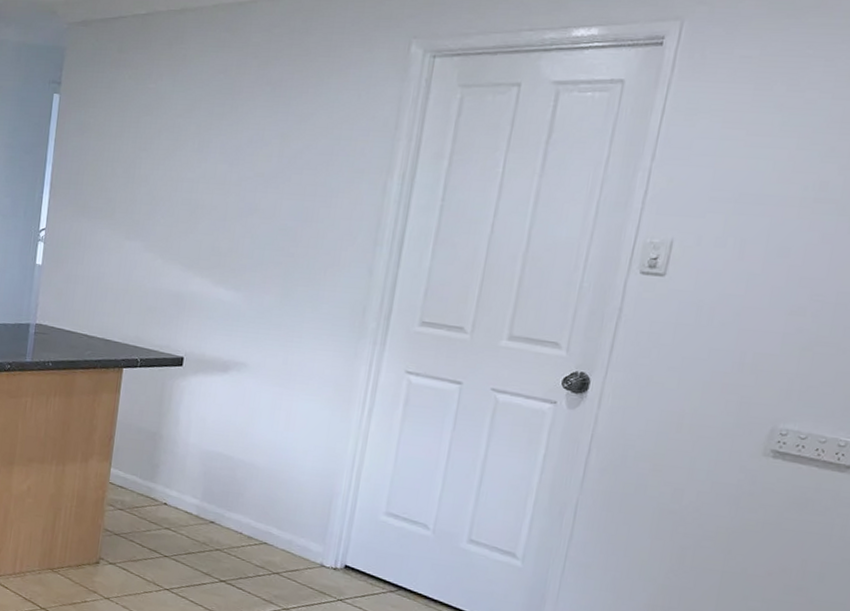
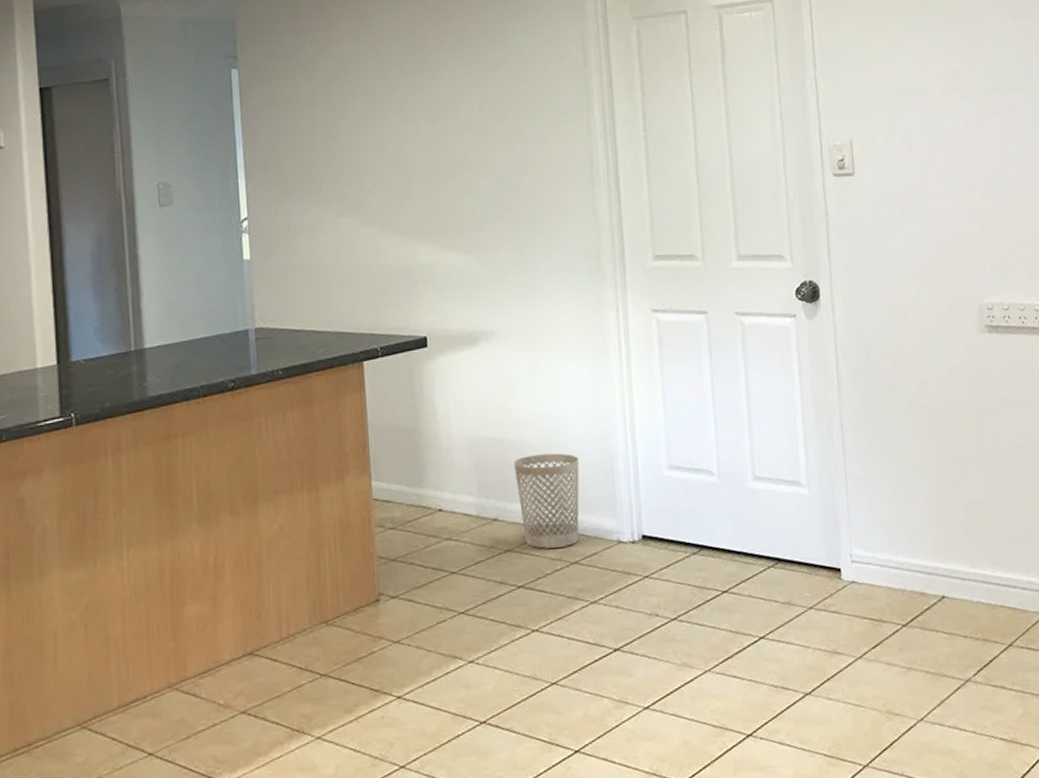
wastebasket: none [235,475,301,559] -> present [513,453,580,549]

